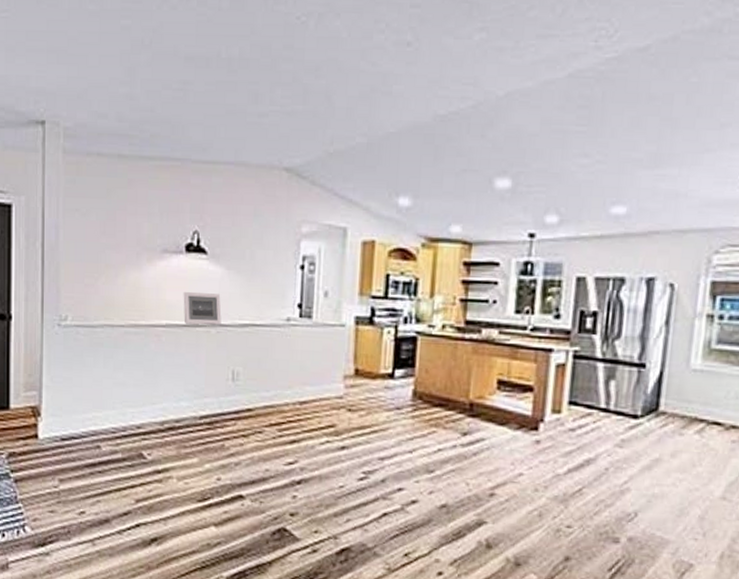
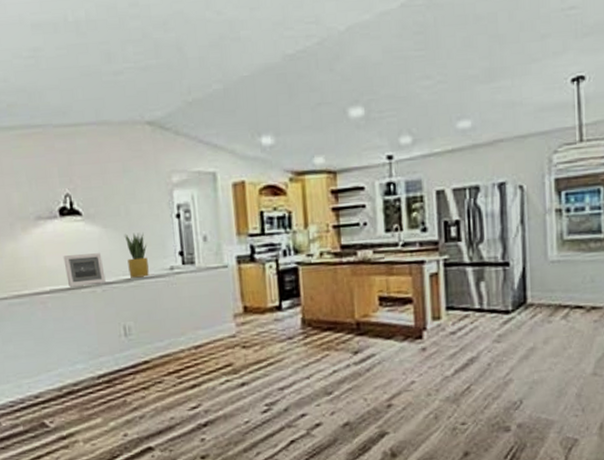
planter: none [245,278,266,325] -> present [124,232,149,278]

